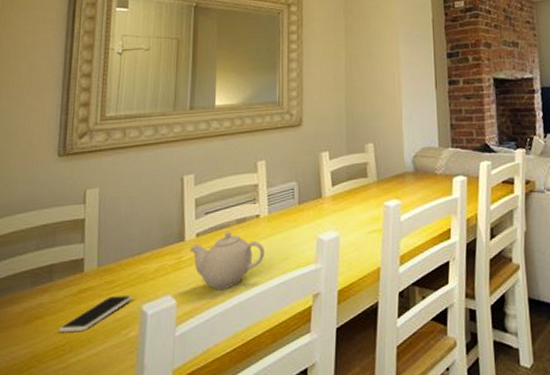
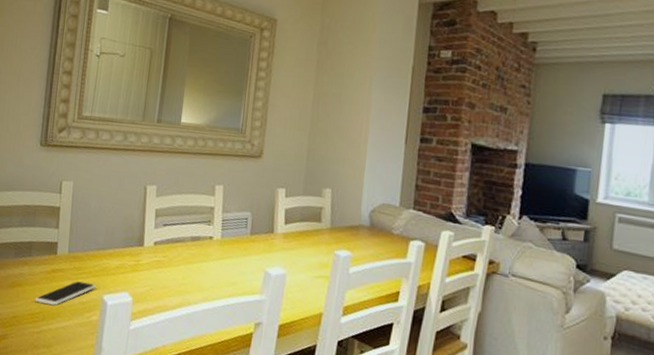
teapot: present [189,231,264,291] -> none [147,245,214,299]

